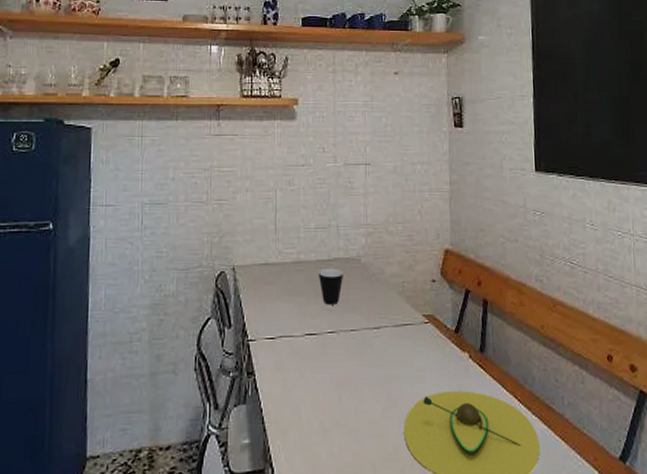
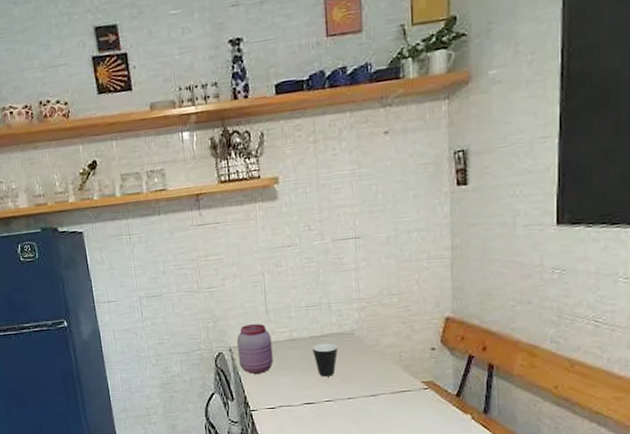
jar: none [242,241,278,298] -> present [237,323,274,374]

